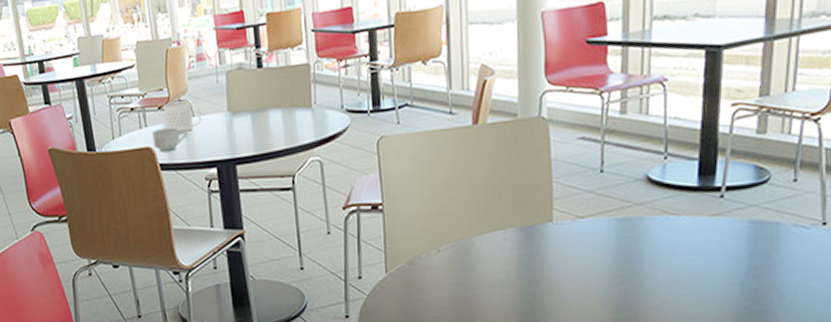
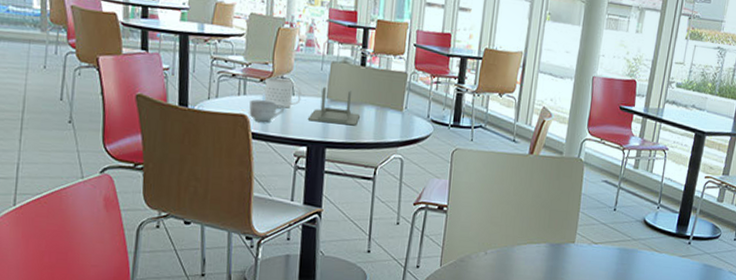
napkin holder: none [212,96,266,140] -> present [307,86,360,126]

